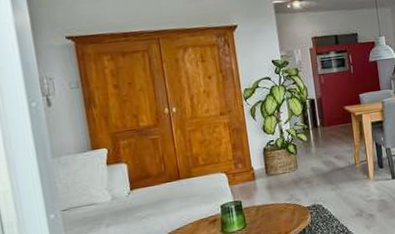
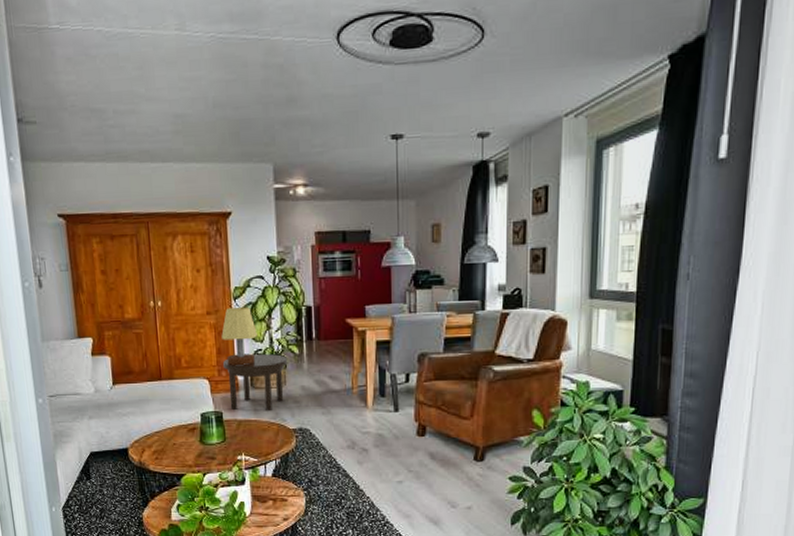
table lamp: none [235,105,269,158] -> present [221,307,257,365]
side table: none [239,143,298,198] -> present [223,354,288,412]

